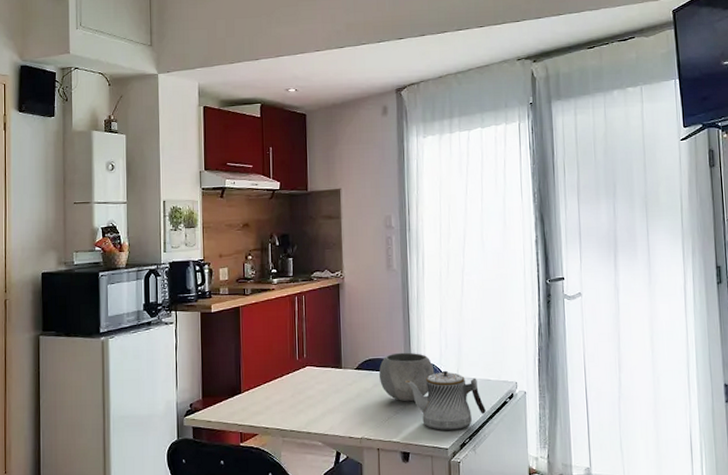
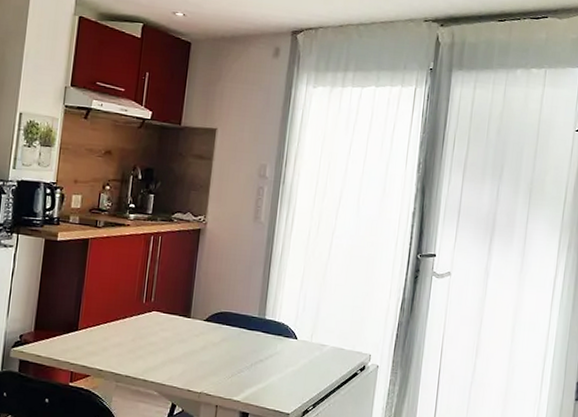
bowl: present [379,352,435,402] -> none [229,309,288,361]
teapot: present [405,370,486,431] -> none [255,333,335,397]

